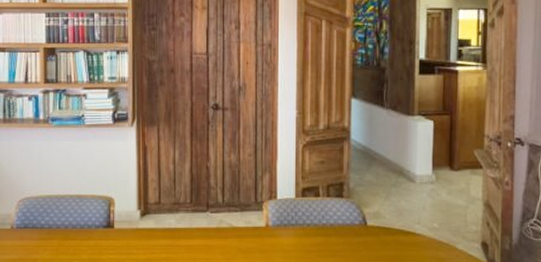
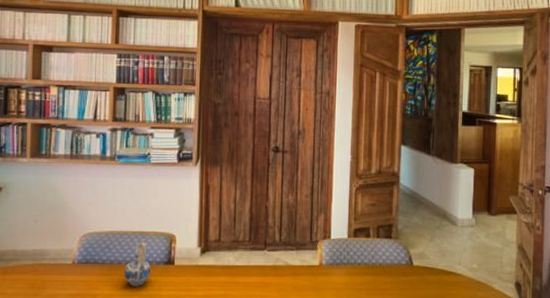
ceramic pitcher: none [63,206,91,250] -> present [124,242,152,286]

